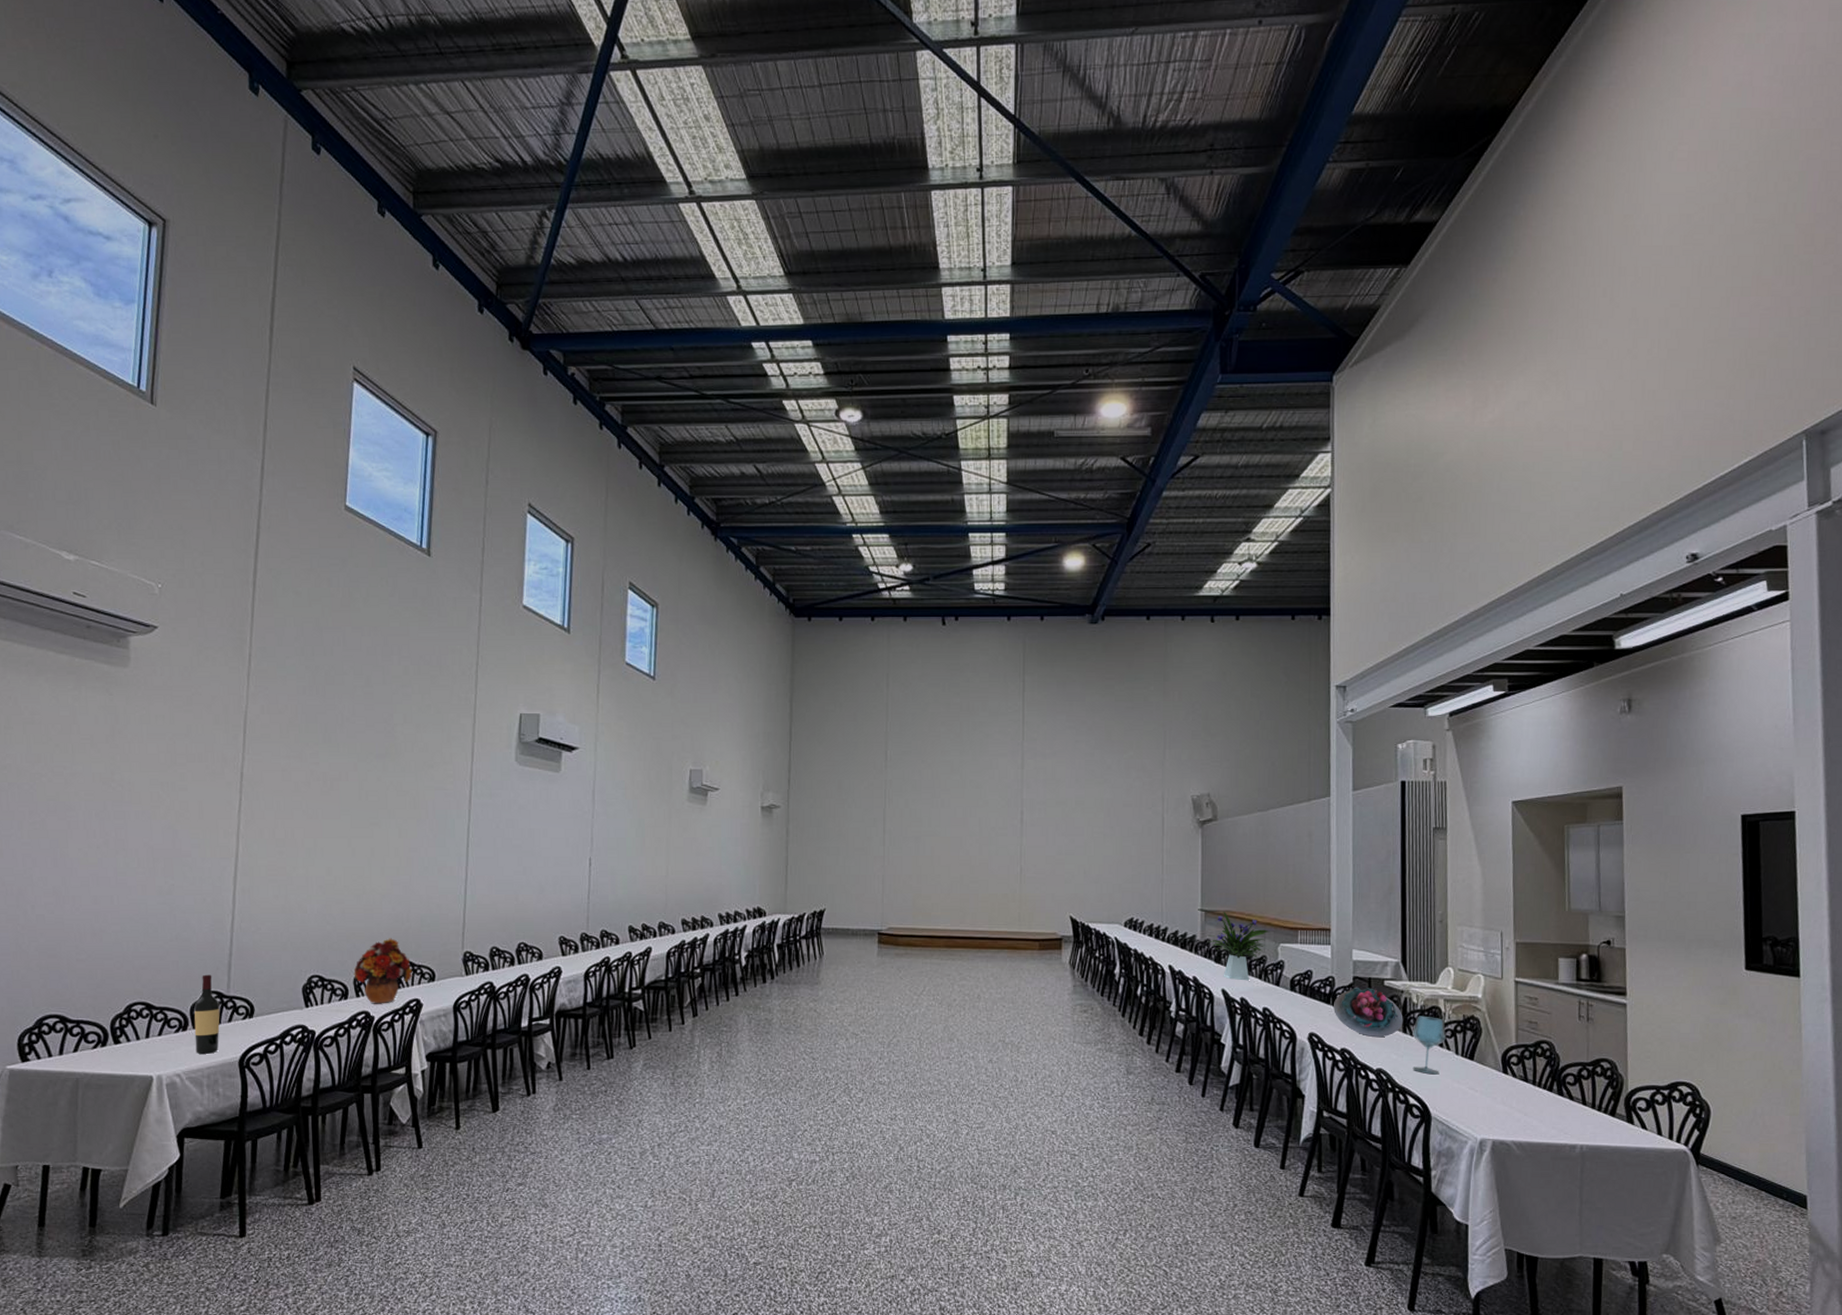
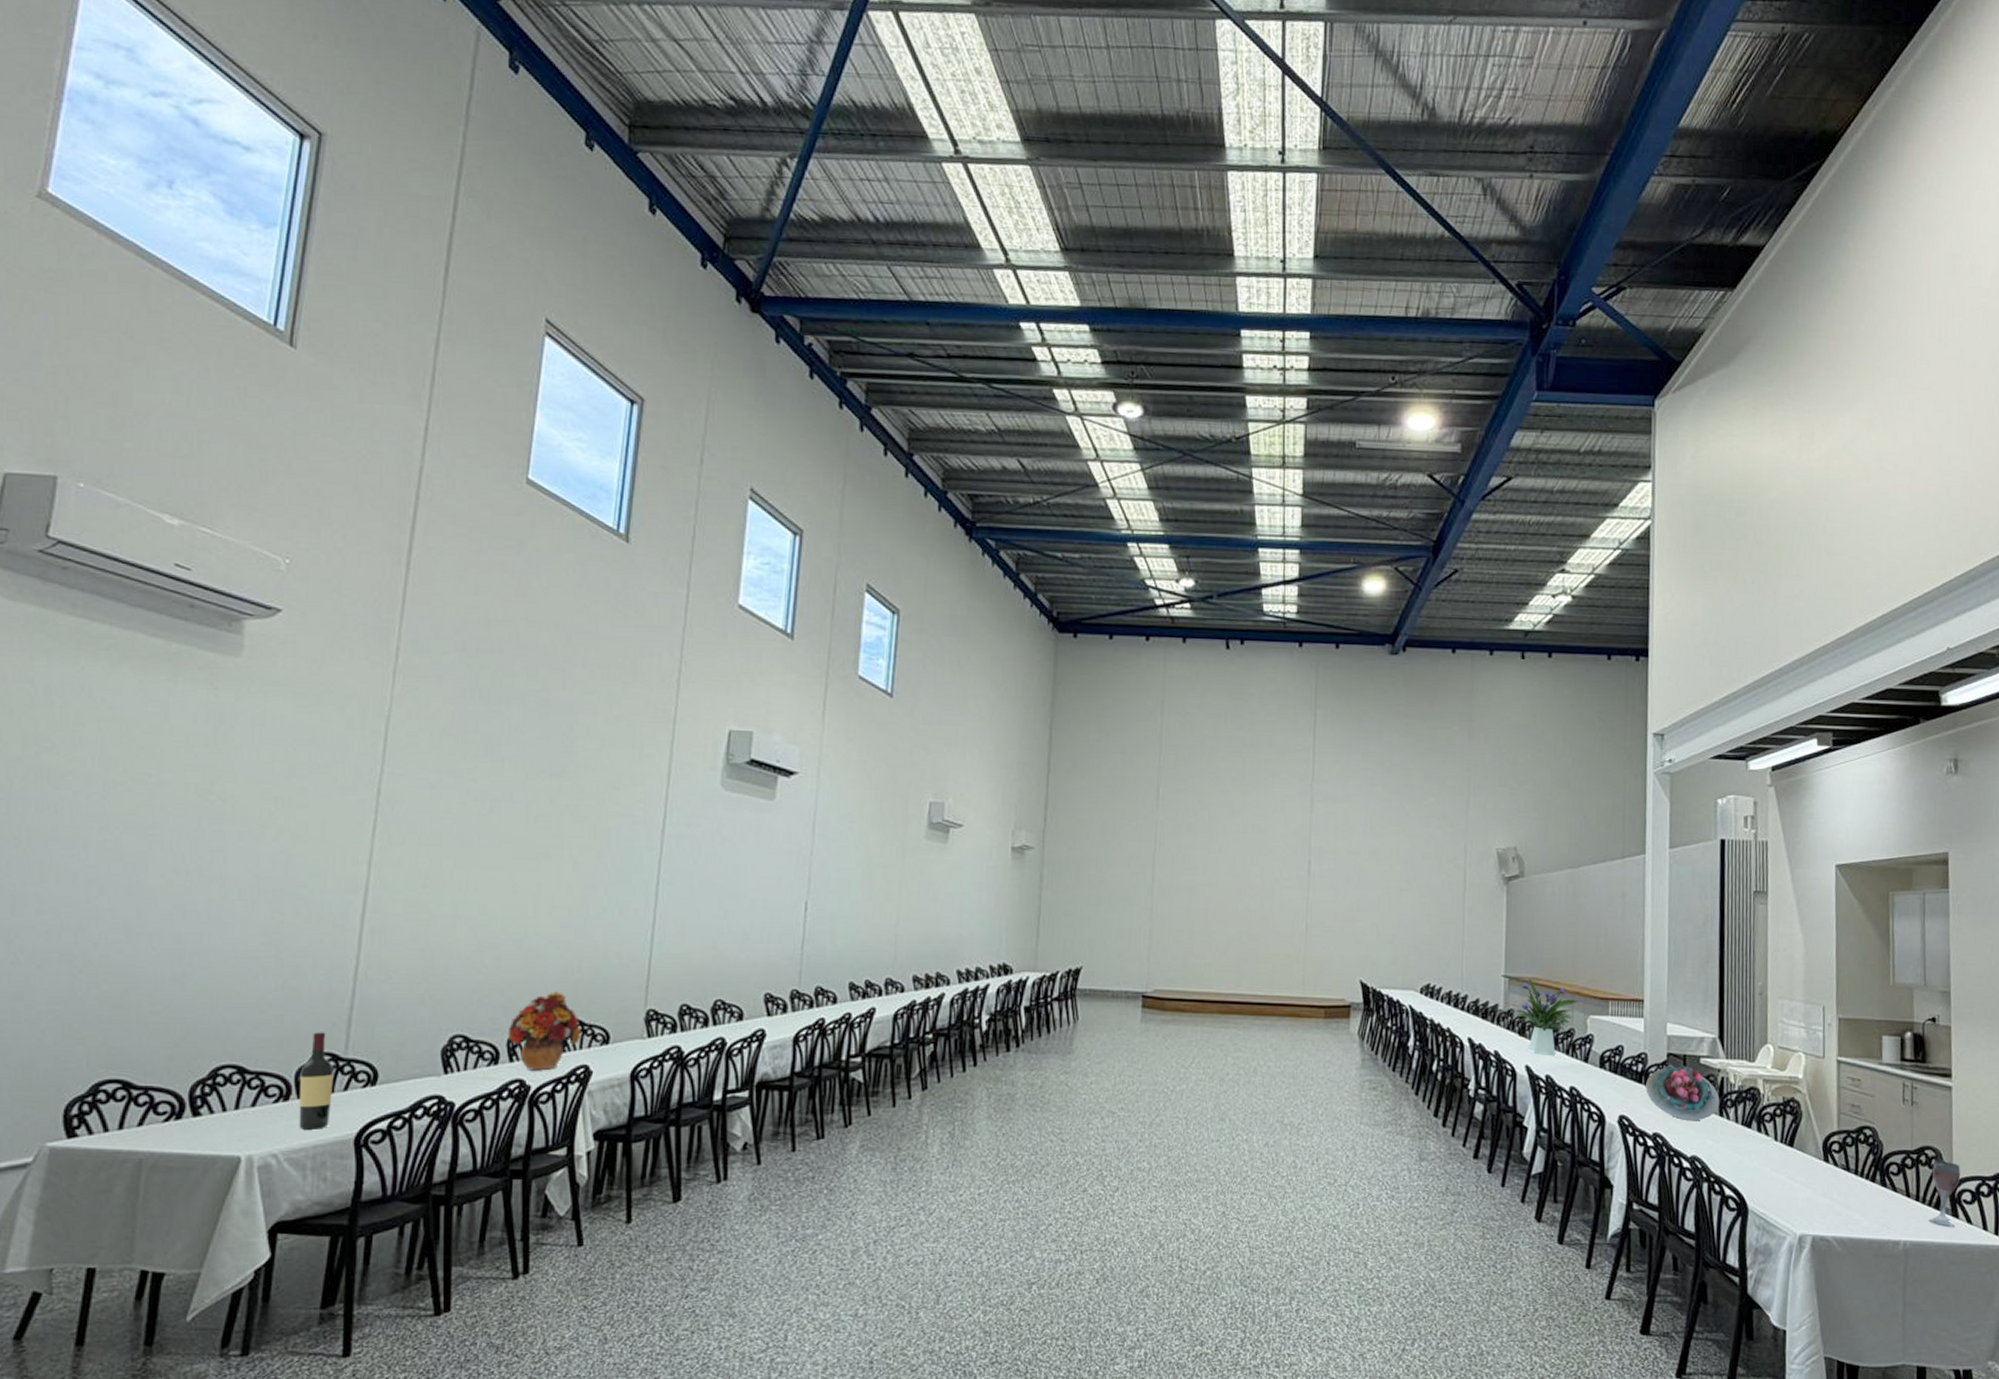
wine glass: present [1412,1016,1447,1075] -> none [1729,1097,1765,1163]
cup: none [1604,1071,1636,1133] -> present [1928,1160,1961,1228]

